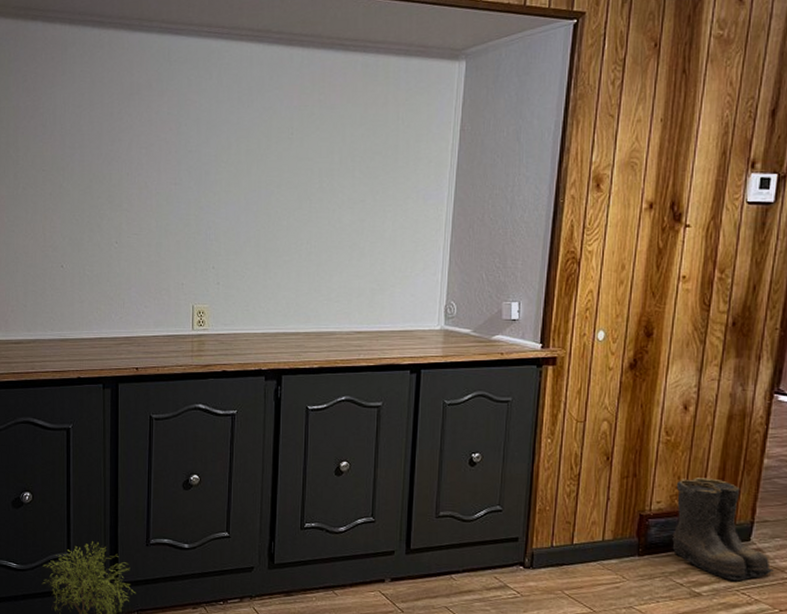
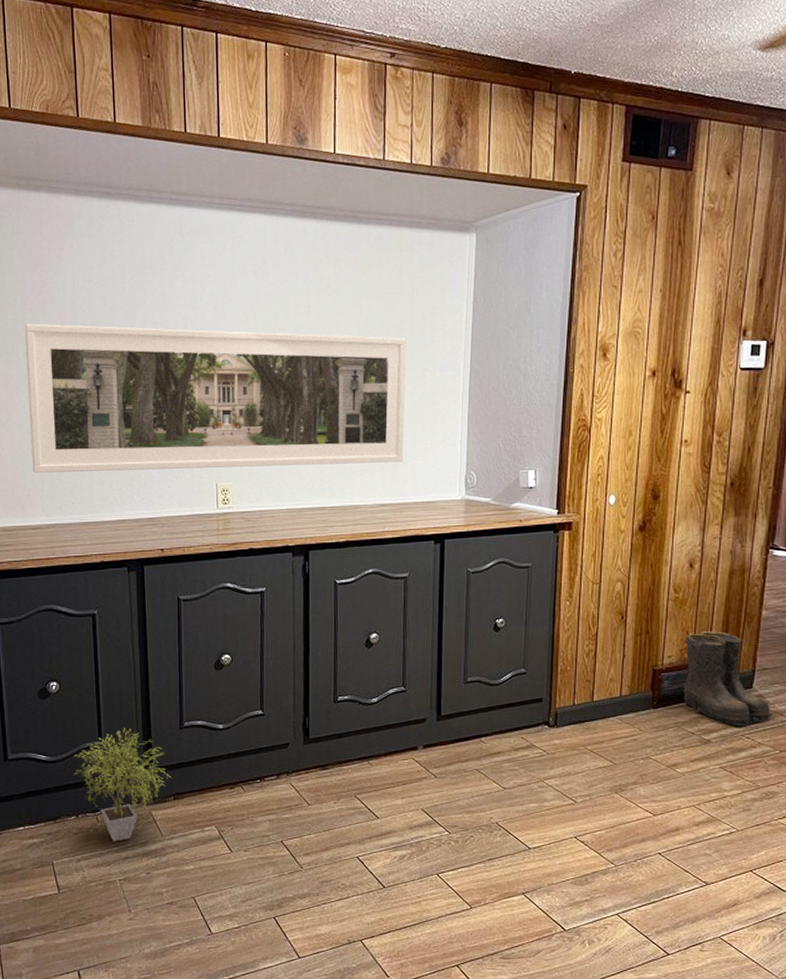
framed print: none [16,146,389,290] -> present [24,323,406,473]

